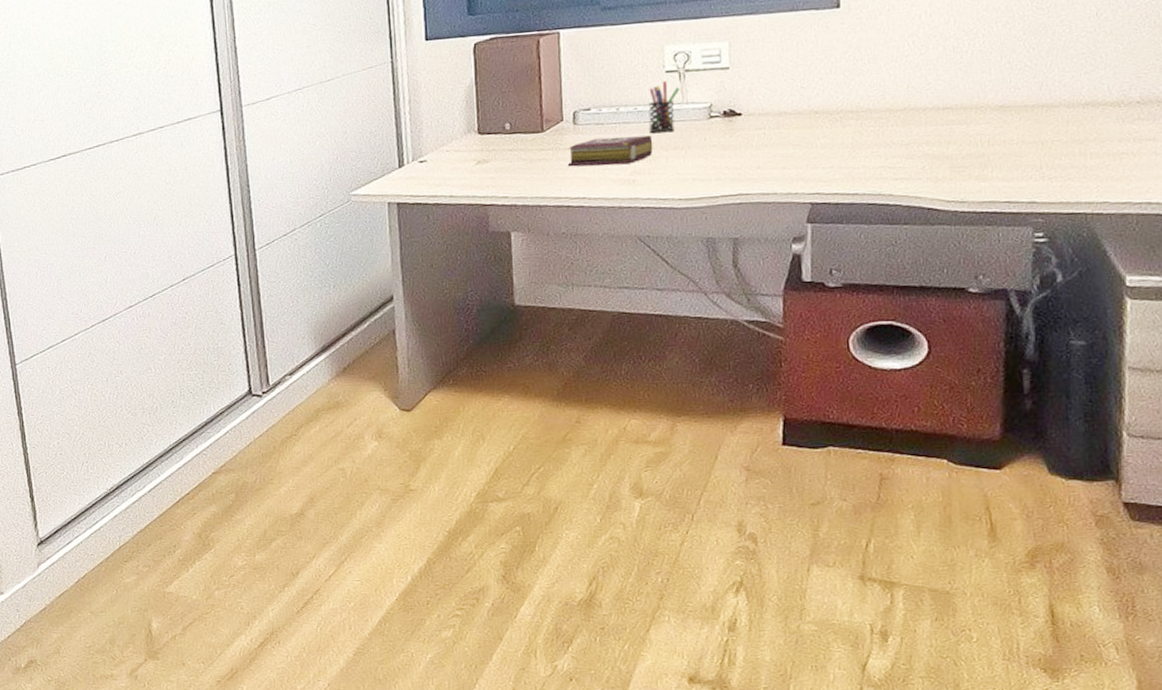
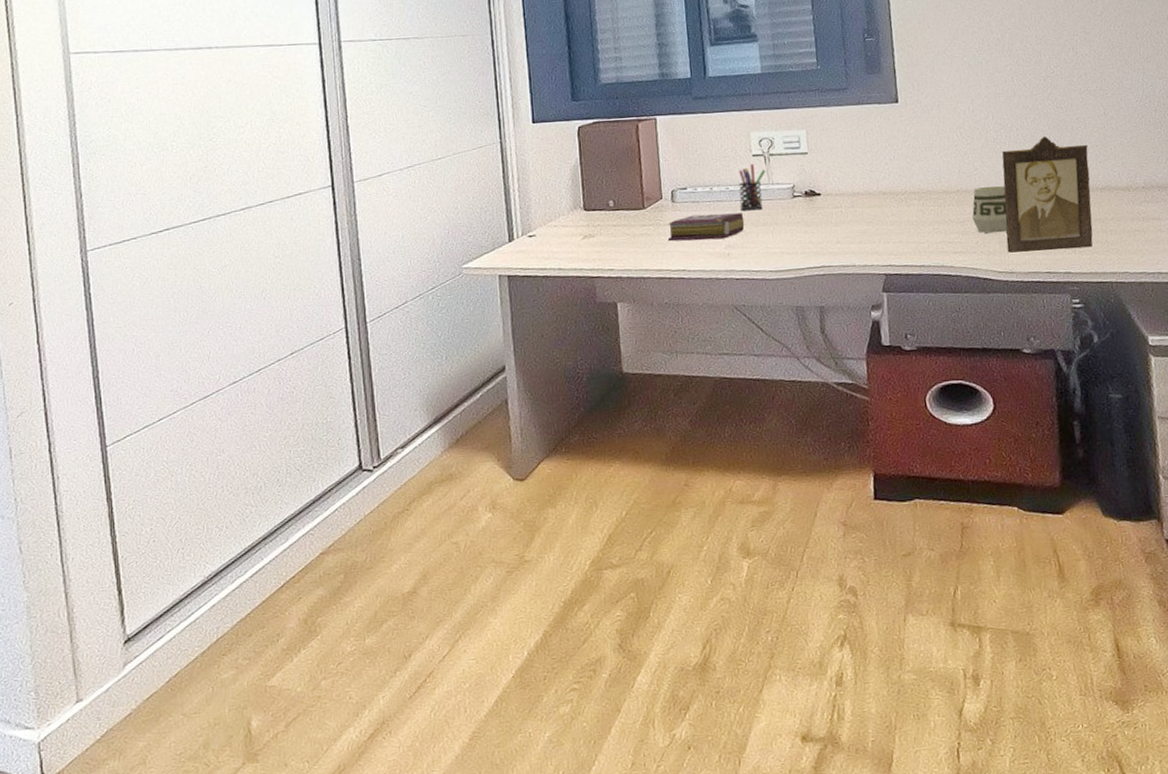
cup: none [919,102,963,158] -> present [972,186,1008,234]
photo frame: none [959,43,1072,180] -> present [1002,136,1093,253]

